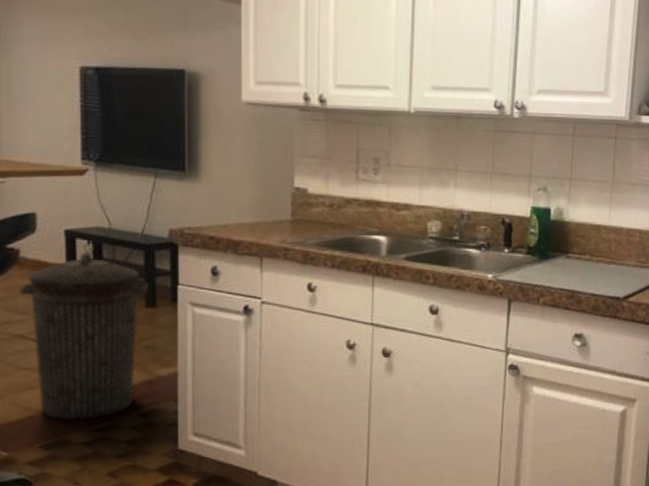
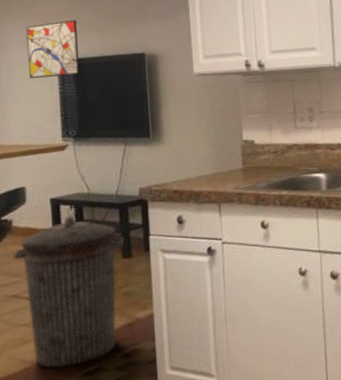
wall art: none [44,18,106,87] -> present [26,19,80,79]

